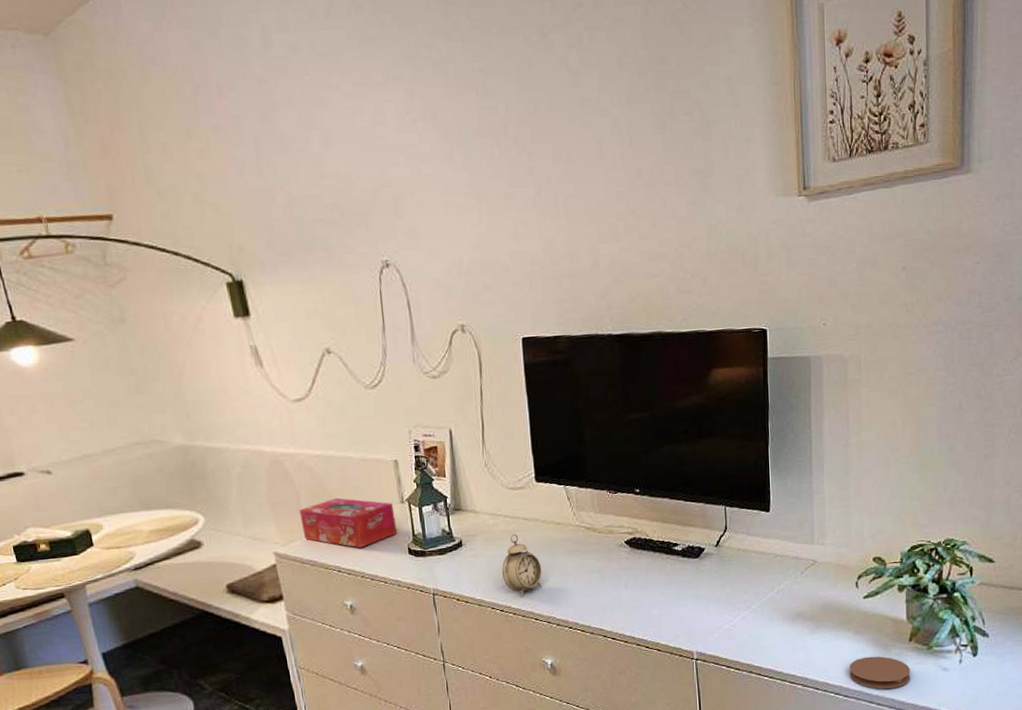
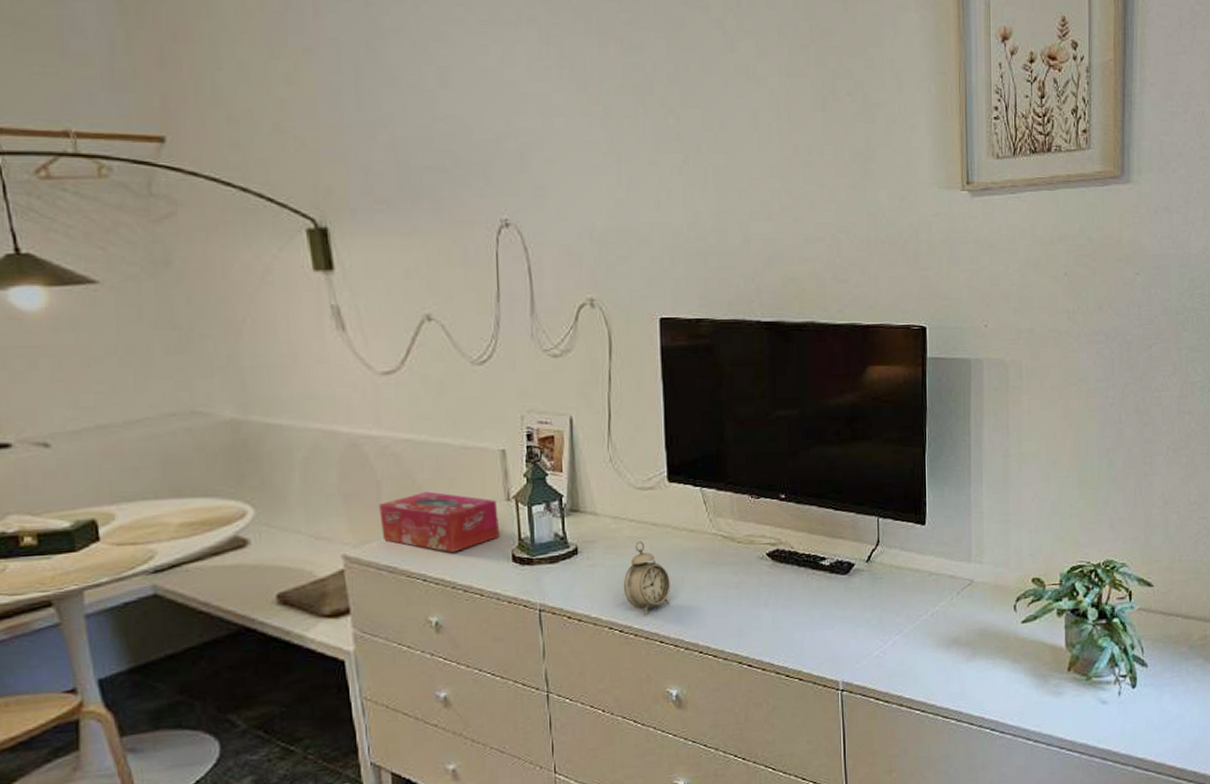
coaster: present [849,656,911,689] -> none [1006,687,1070,724]

